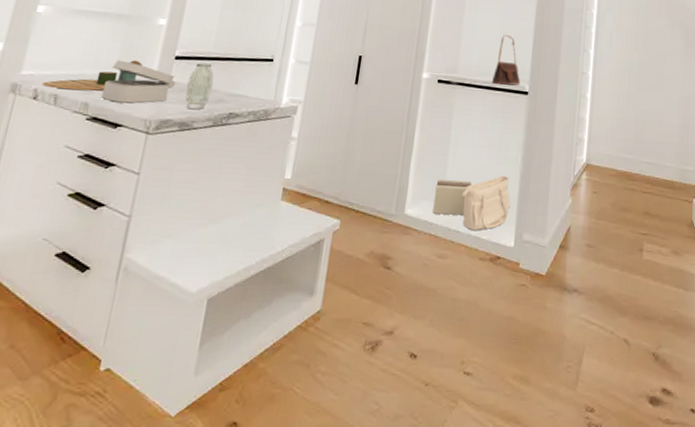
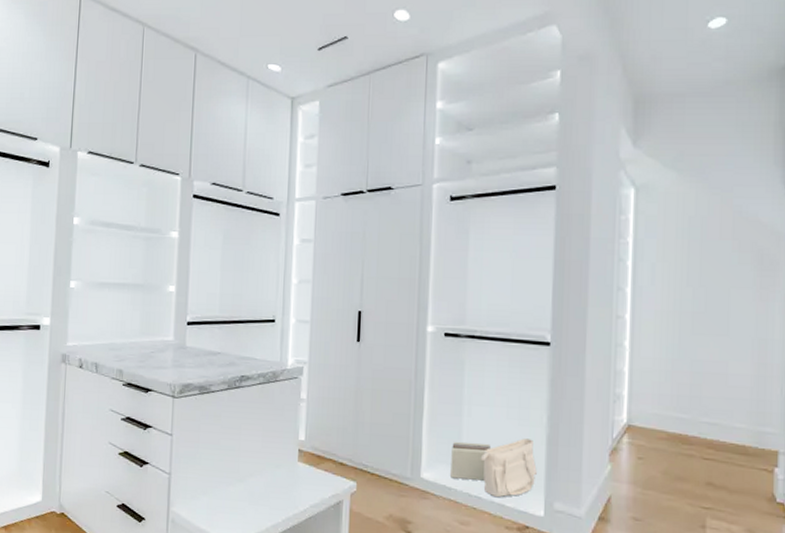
decorative tray: present [41,60,143,91] -> none [84,328,161,359]
jewelry box: present [102,60,175,104] -> none [132,328,190,369]
vase: present [185,63,215,110] -> none [200,327,224,374]
shoulder bag: present [492,35,521,86] -> none [506,277,540,336]

